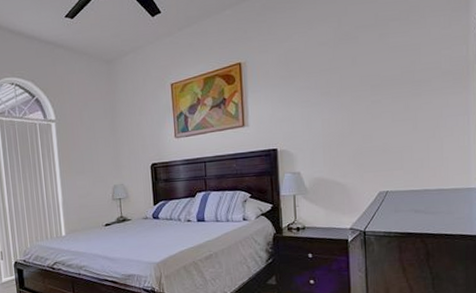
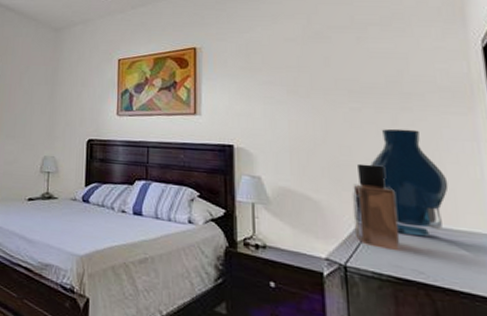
perfume: none [371,146,406,213] -> present [351,163,401,250]
vase: none [385,112,443,199] -> present [369,128,449,238]

